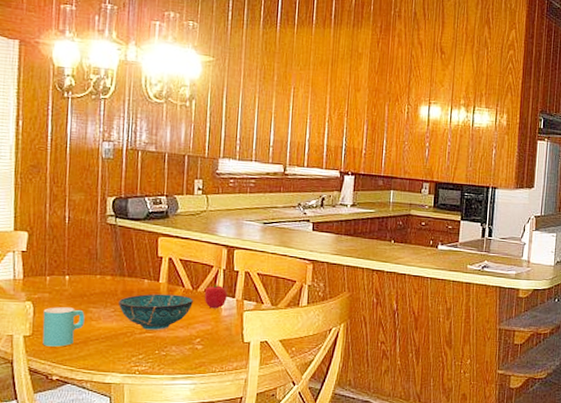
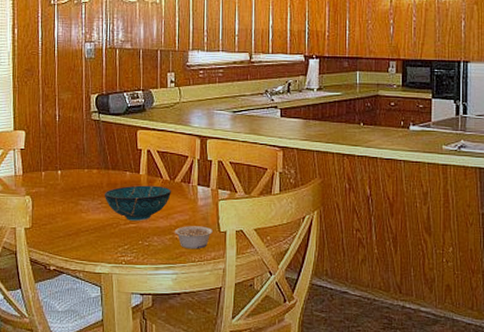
cup: present [42,307,85,347] -> none [40,200,76,238]
legume: none [195,336,236,360] -> present [175,226,213,250]
fruit: present [204,284,228,309] -> none [181,174,203,199]

